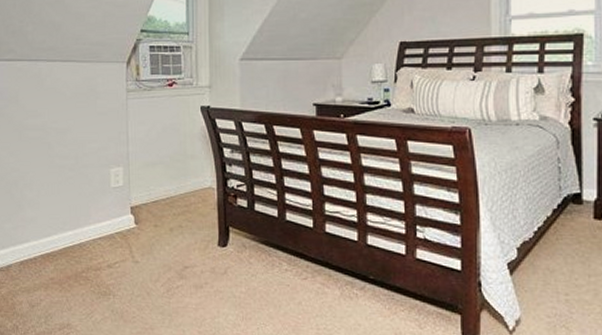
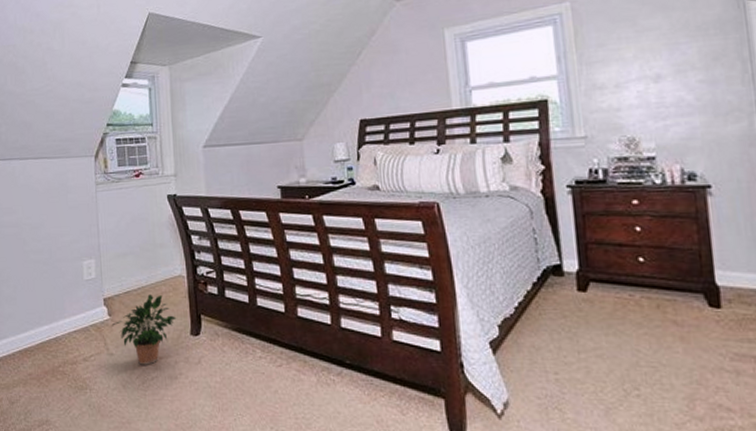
potted plant: none [137,205,205,274] -> present [111,294,177,365]

